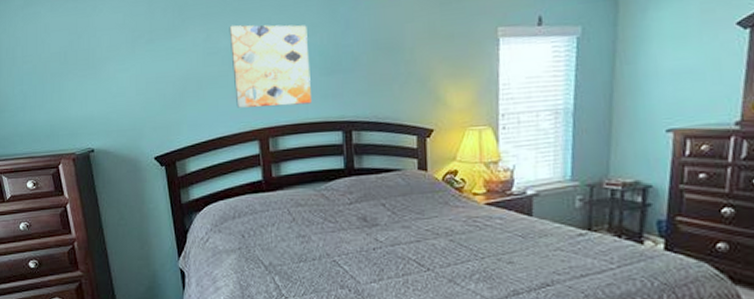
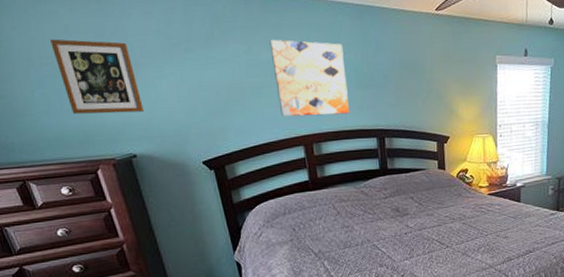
picture frame: none [32,37,104,109] -> present [50,39,144,114]

